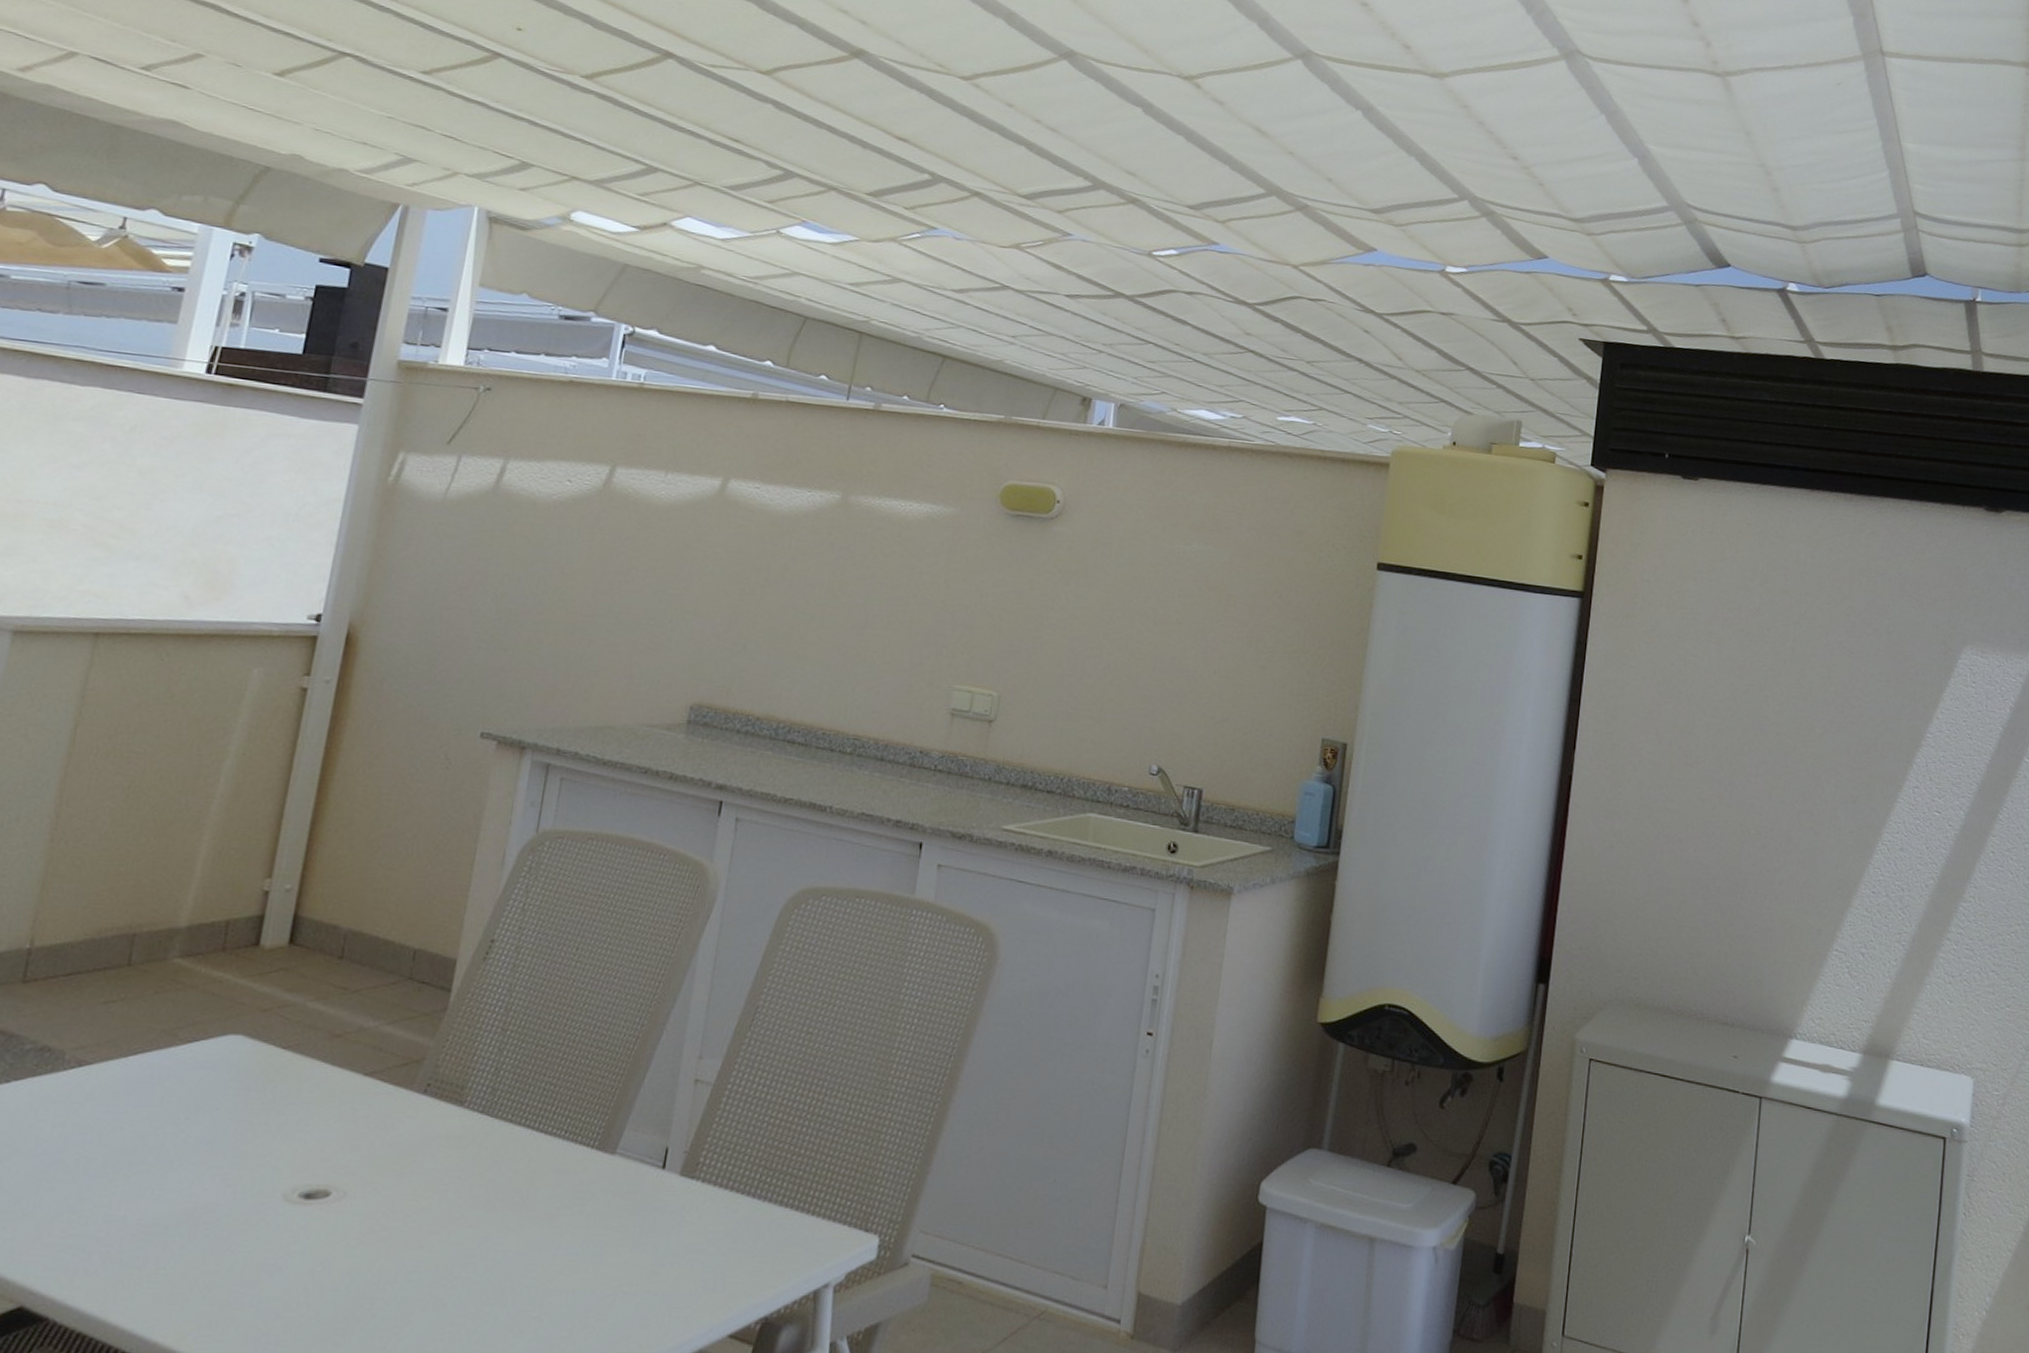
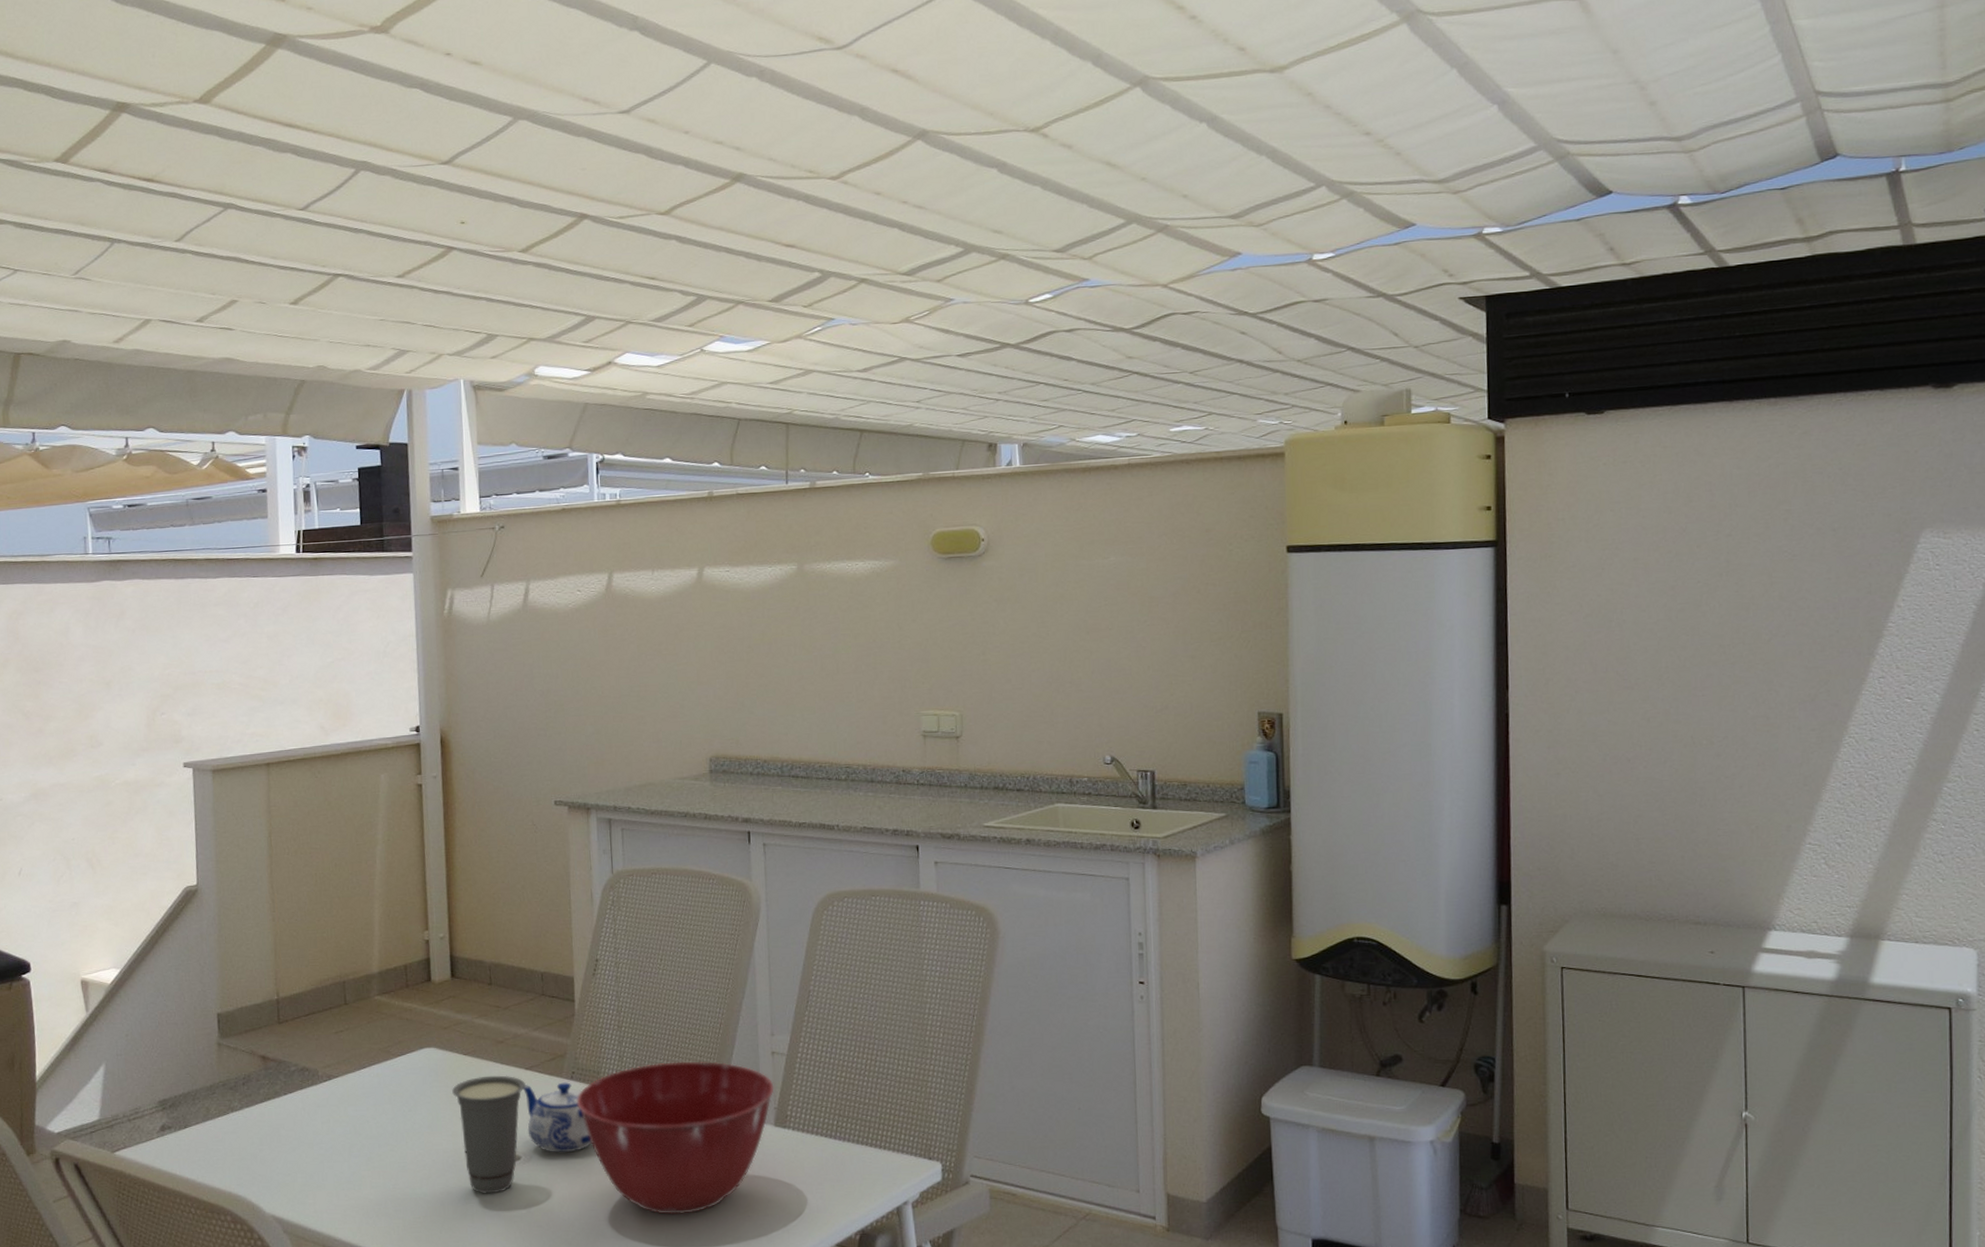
cup: none [249,1079,360,1241] -> present [452,1075,526,1194]
teapot: none [348,1096,436,1192] -> present [523,1082,592,1153]
mixing bowl: none [425,1081,690,1284] -> present [577,1061,774,1214]

